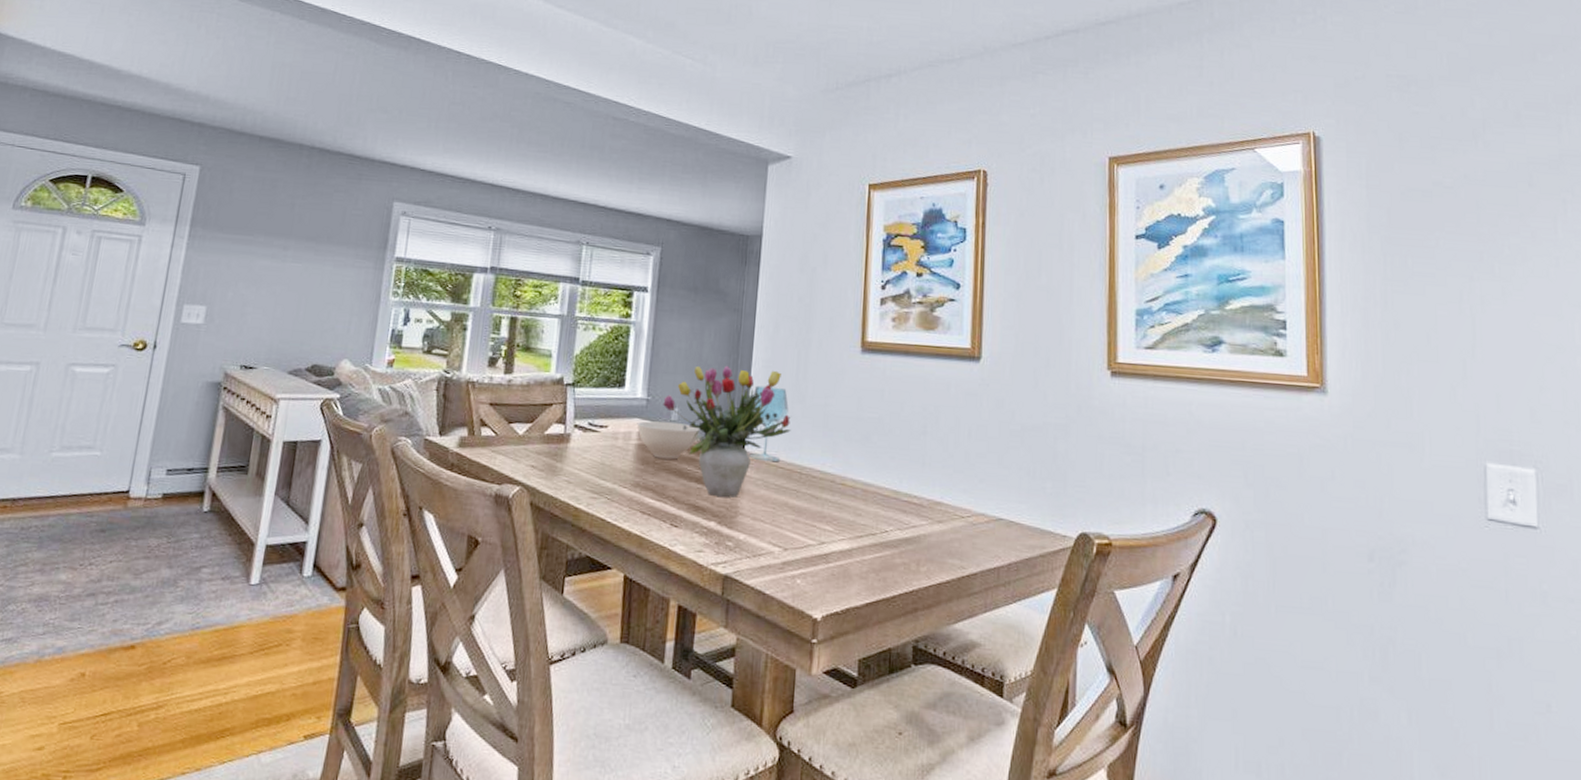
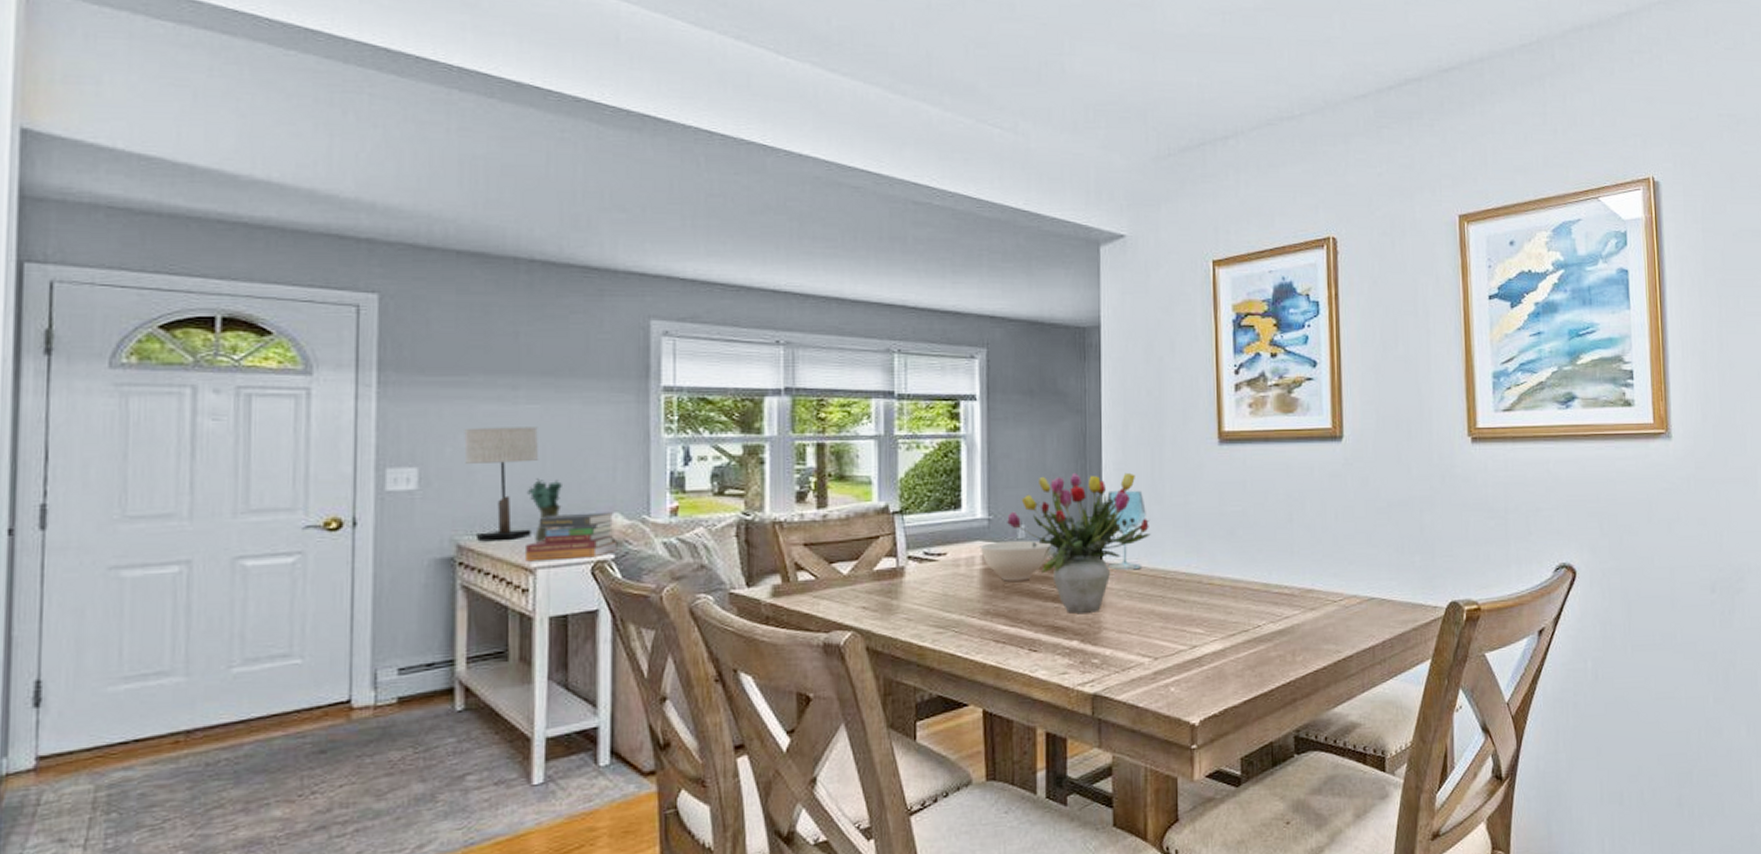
table lamp: none [240,277,298,373] -> present [464,427,539,542]
books: none [273,355,344,396] -> present [526,512,618,562]
vase: none [281,324,309,378] -> present [526,478,562,544]

